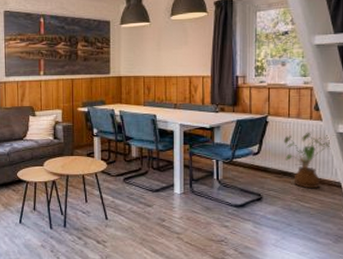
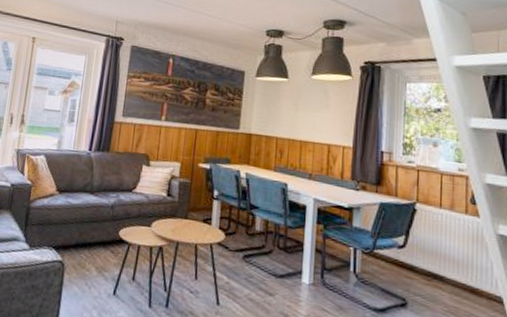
house plant: present [284,132,331,189] -> none [435,228,490,301]

